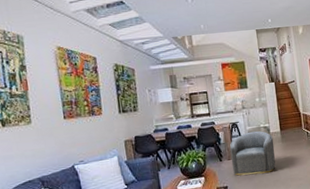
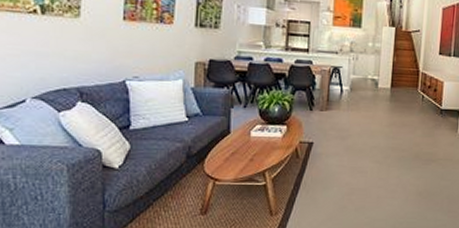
armchair: present [229,130,276,176] -> none [323,81,381,135]

